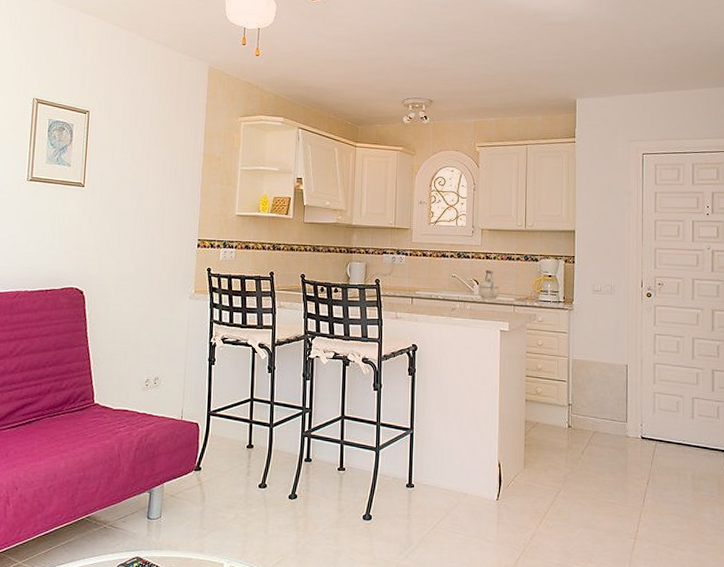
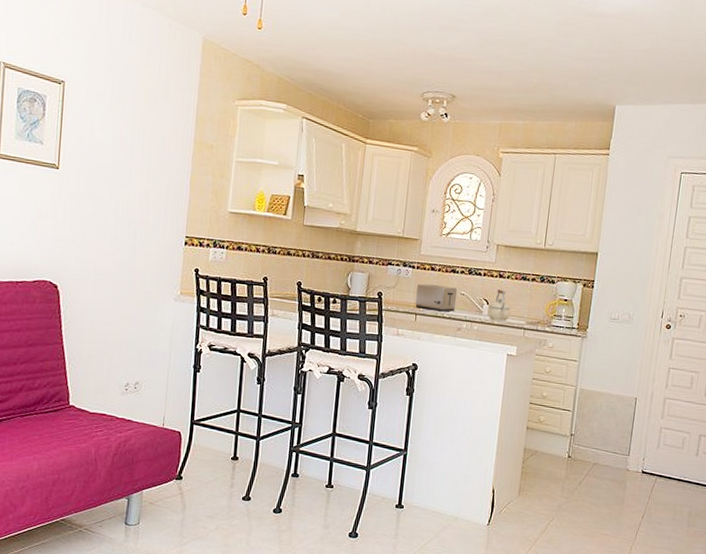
toaster: none [411,269,449,294] -> present [415,283,458,312]

